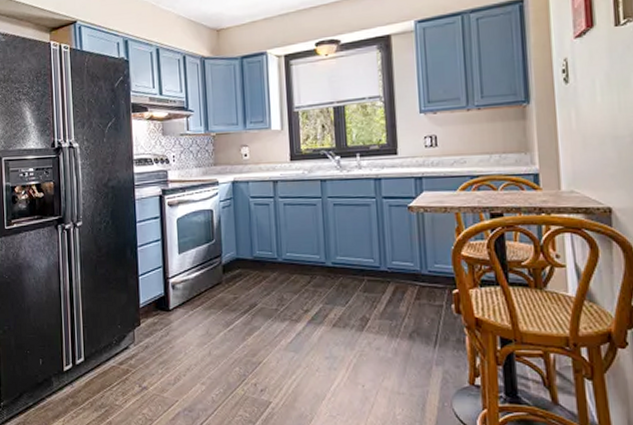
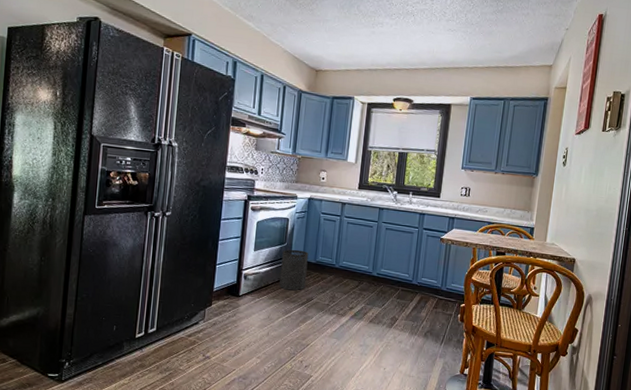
trash can: none [212,245,245,297] -> present [279,249,309,291]

